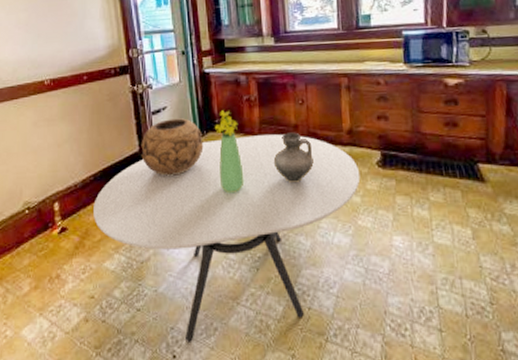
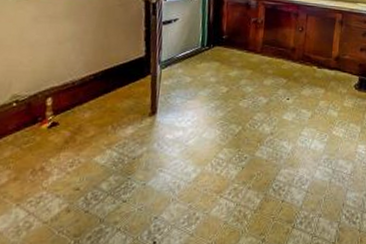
dining table: present [93,134,361,342] -> none [89,53,340,230]
decorative bowl: present [141,118,204,176] -> none [146,30,209,82]
bouquet: present [215,110,245,194] -> none [220,28,244,102]
ceramic pitcher: present [273,132,314,184] -> none [270,54,305,97]

